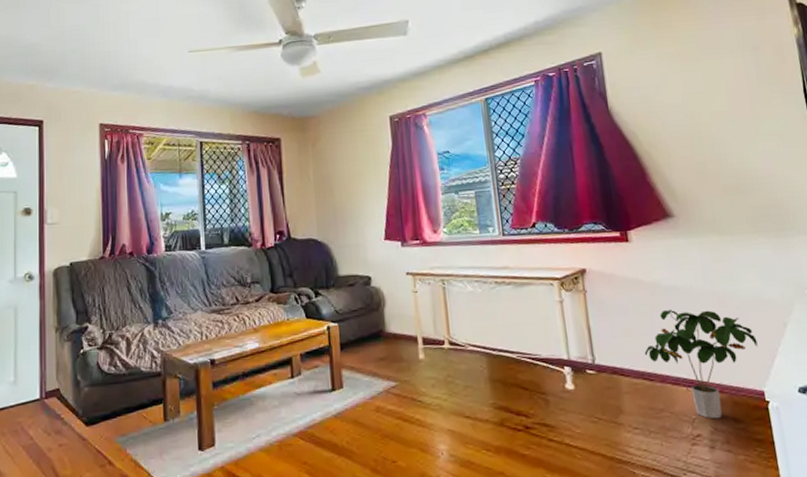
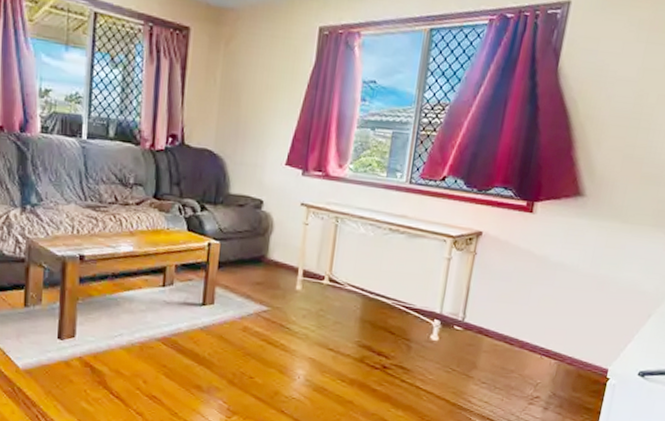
potted plant: present [644,309,758,419] -> none [512,283,619,386]

